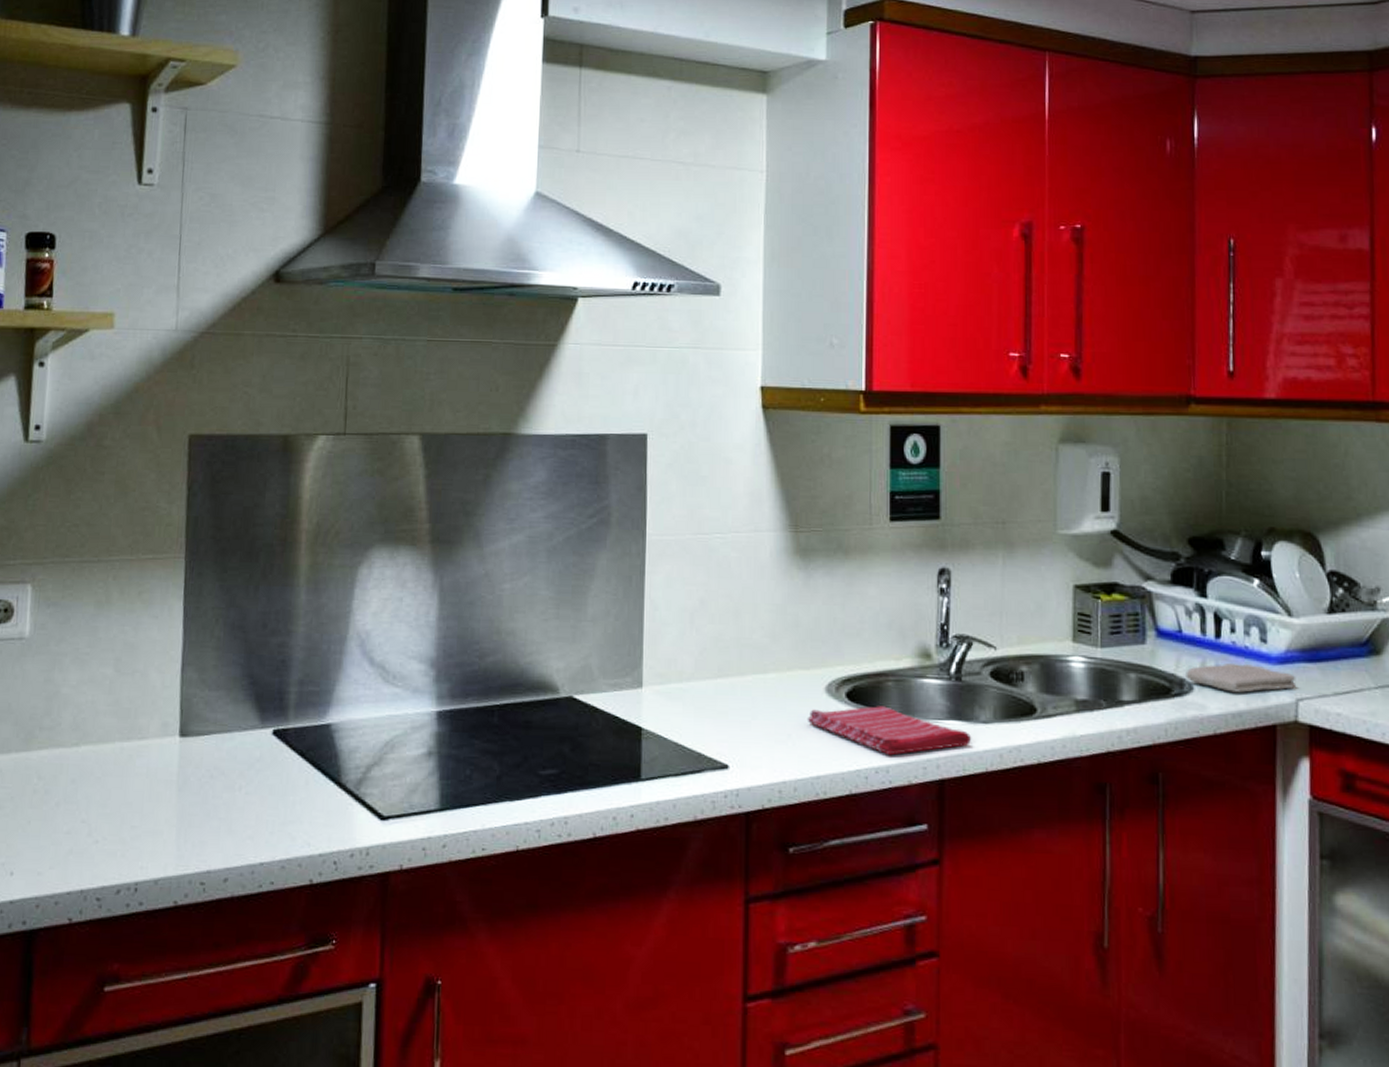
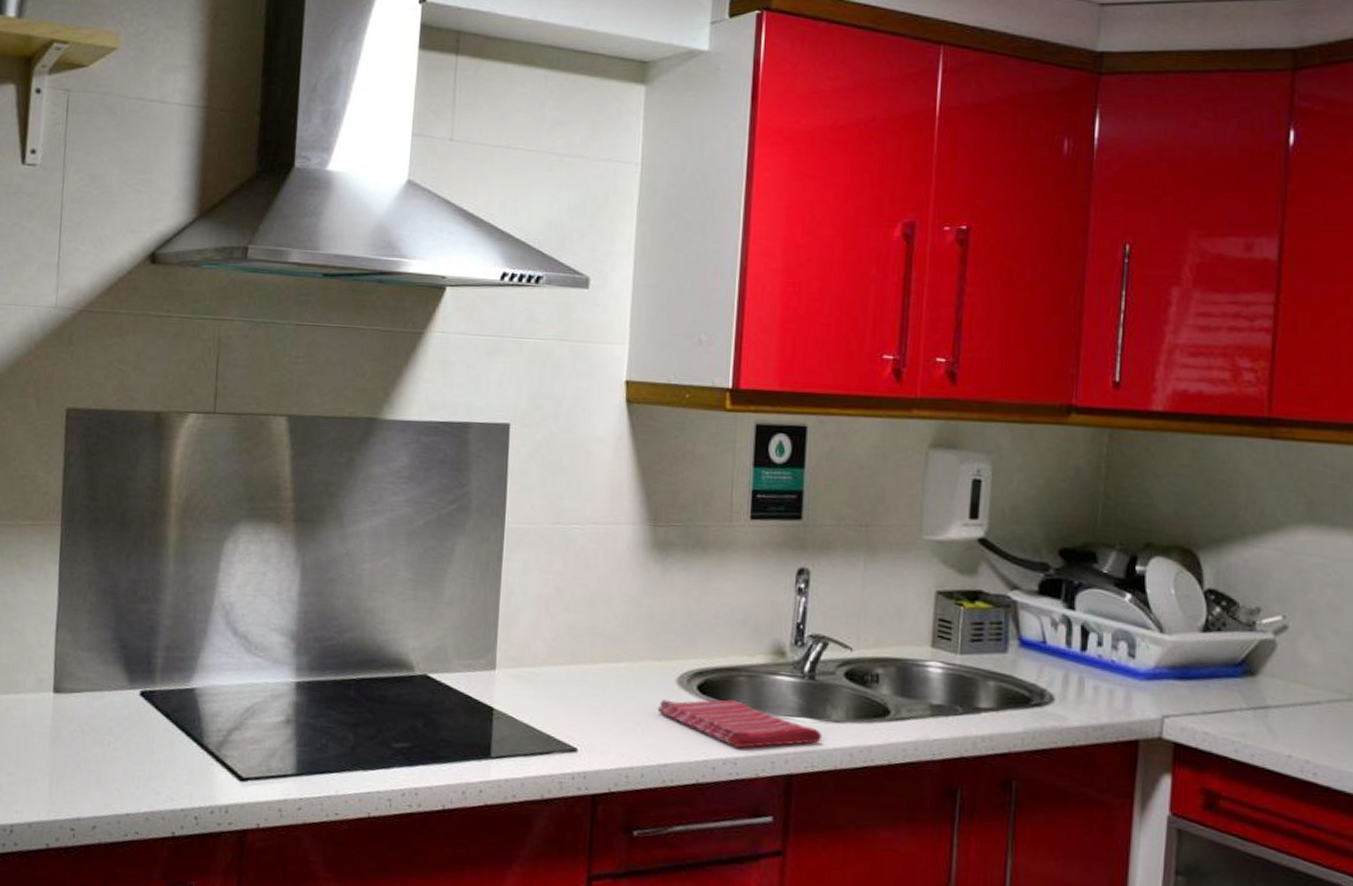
washcloth: present [1186,664,1297,693] -> none [1047,676,1164,707]

